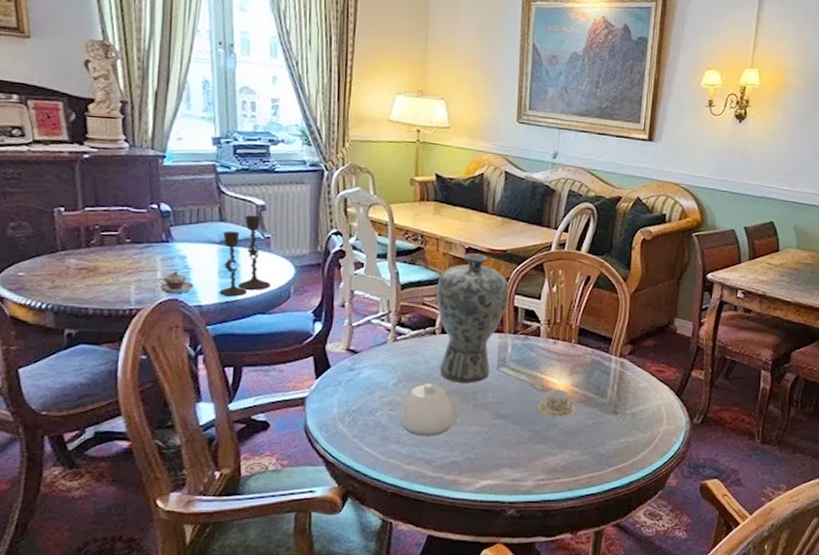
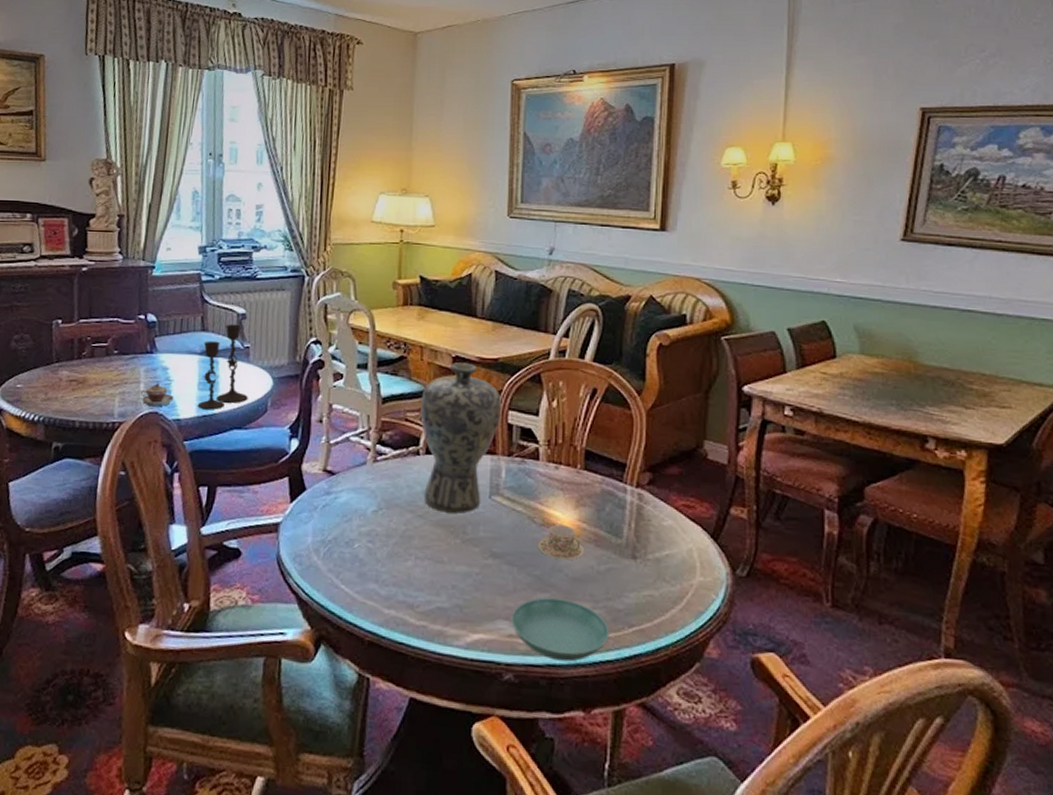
sugar bowl: present [398,383,458,436] -> none [377,511,444,576]
saucer: none [514,448,594,497] -> present [511,597,610,662]

